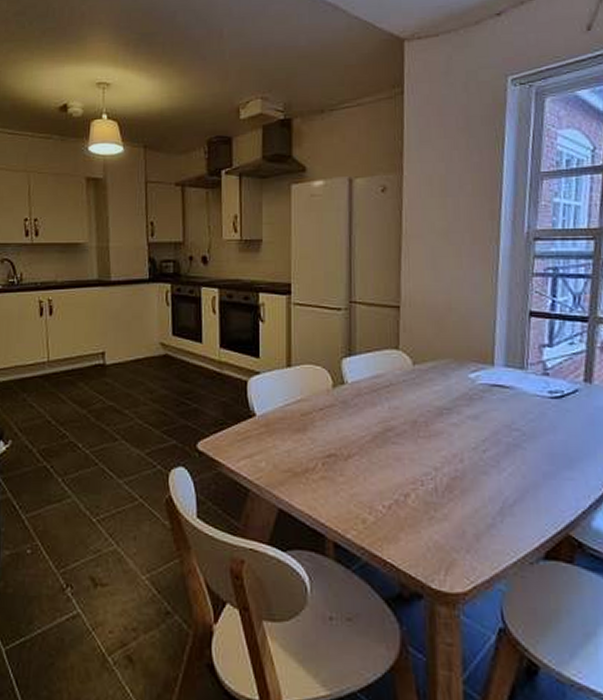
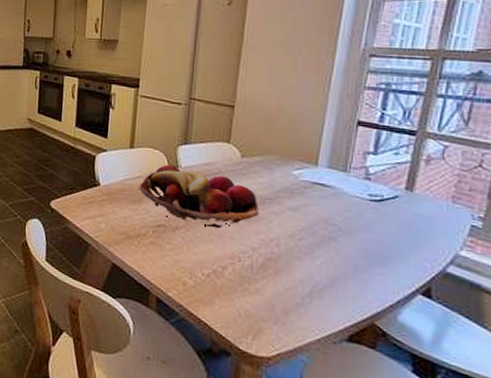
fruit basket: none [302,381,439,451] -> present [139,164,260,229]

